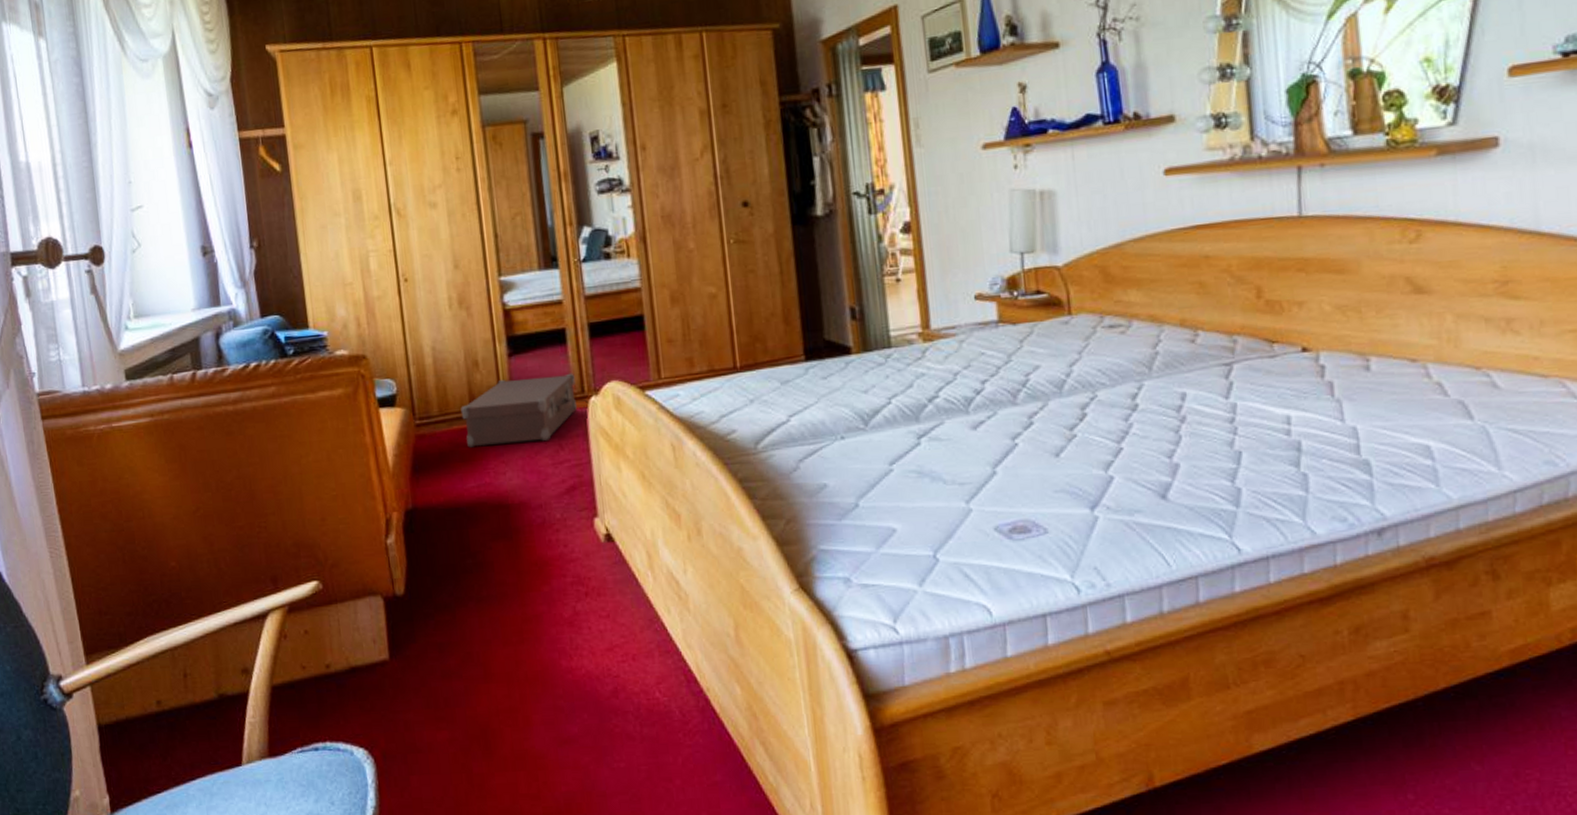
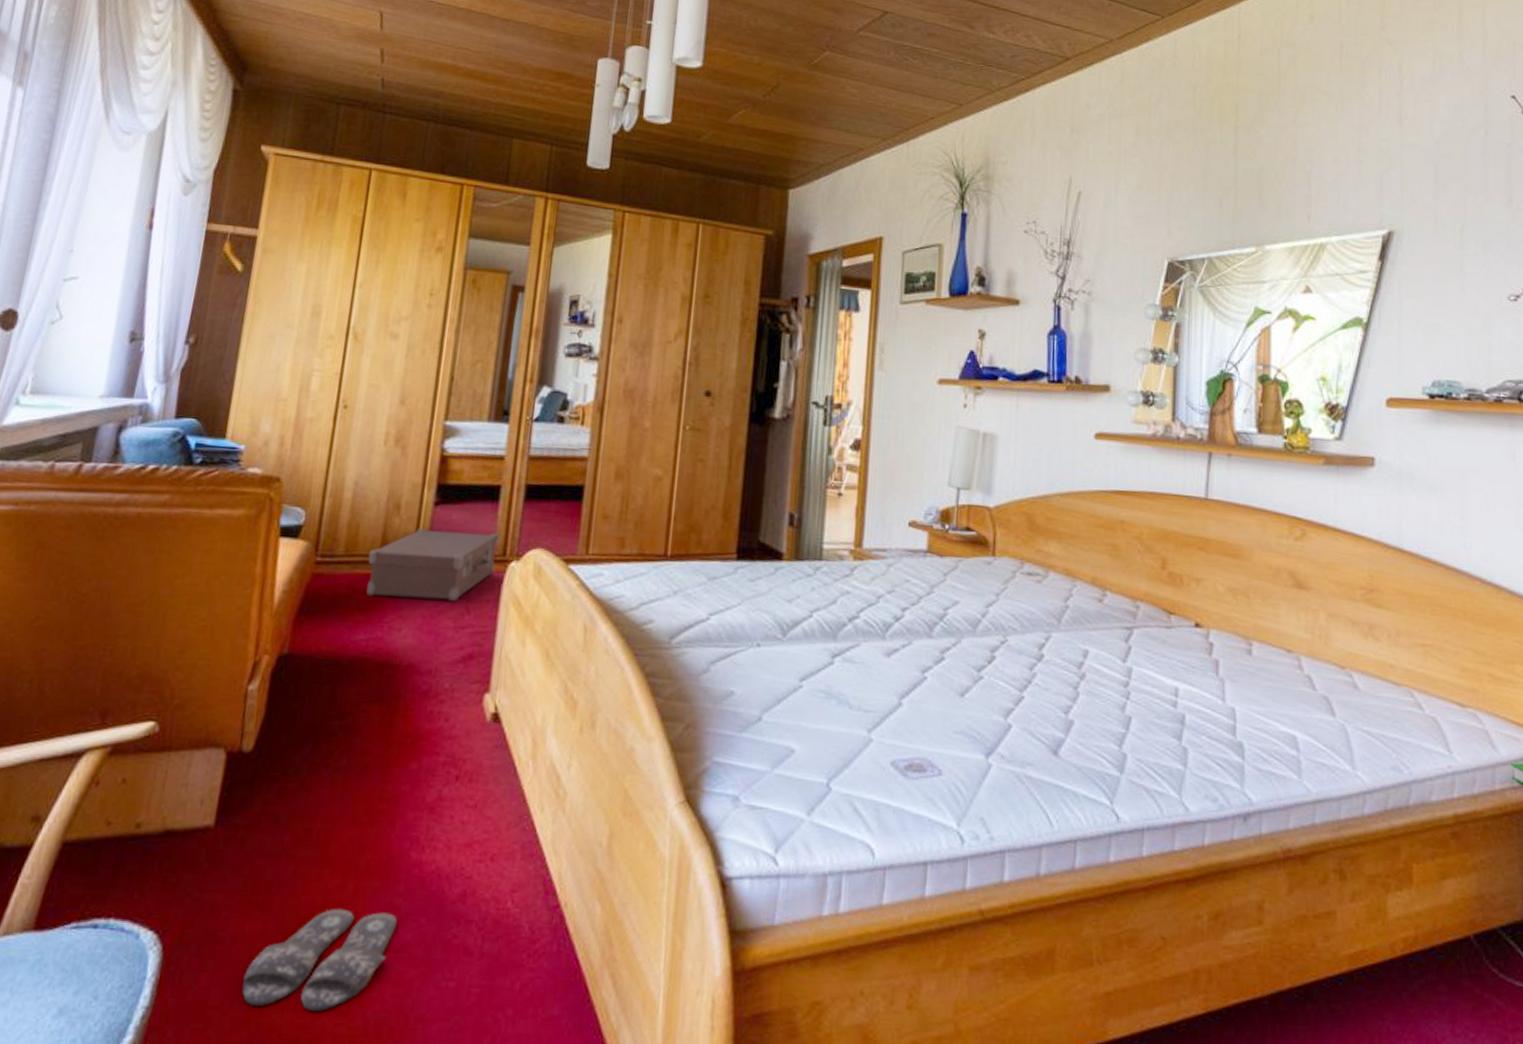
slippers: none [446,713,563,797] -> present [242,908,397,1011]

